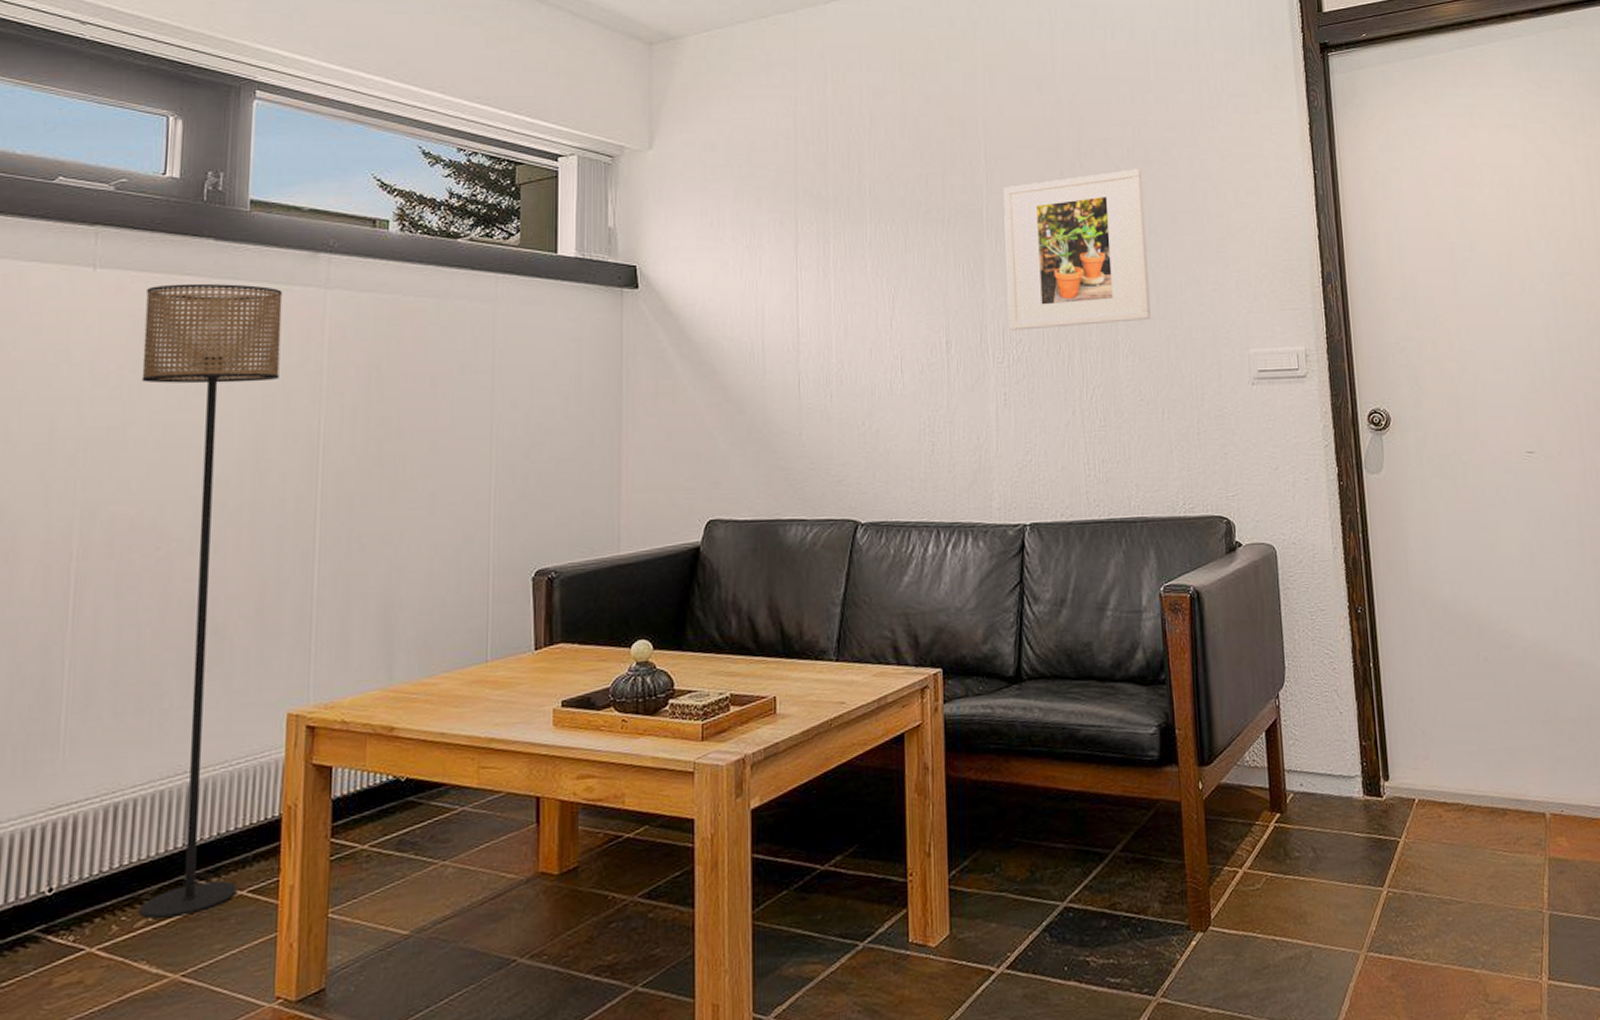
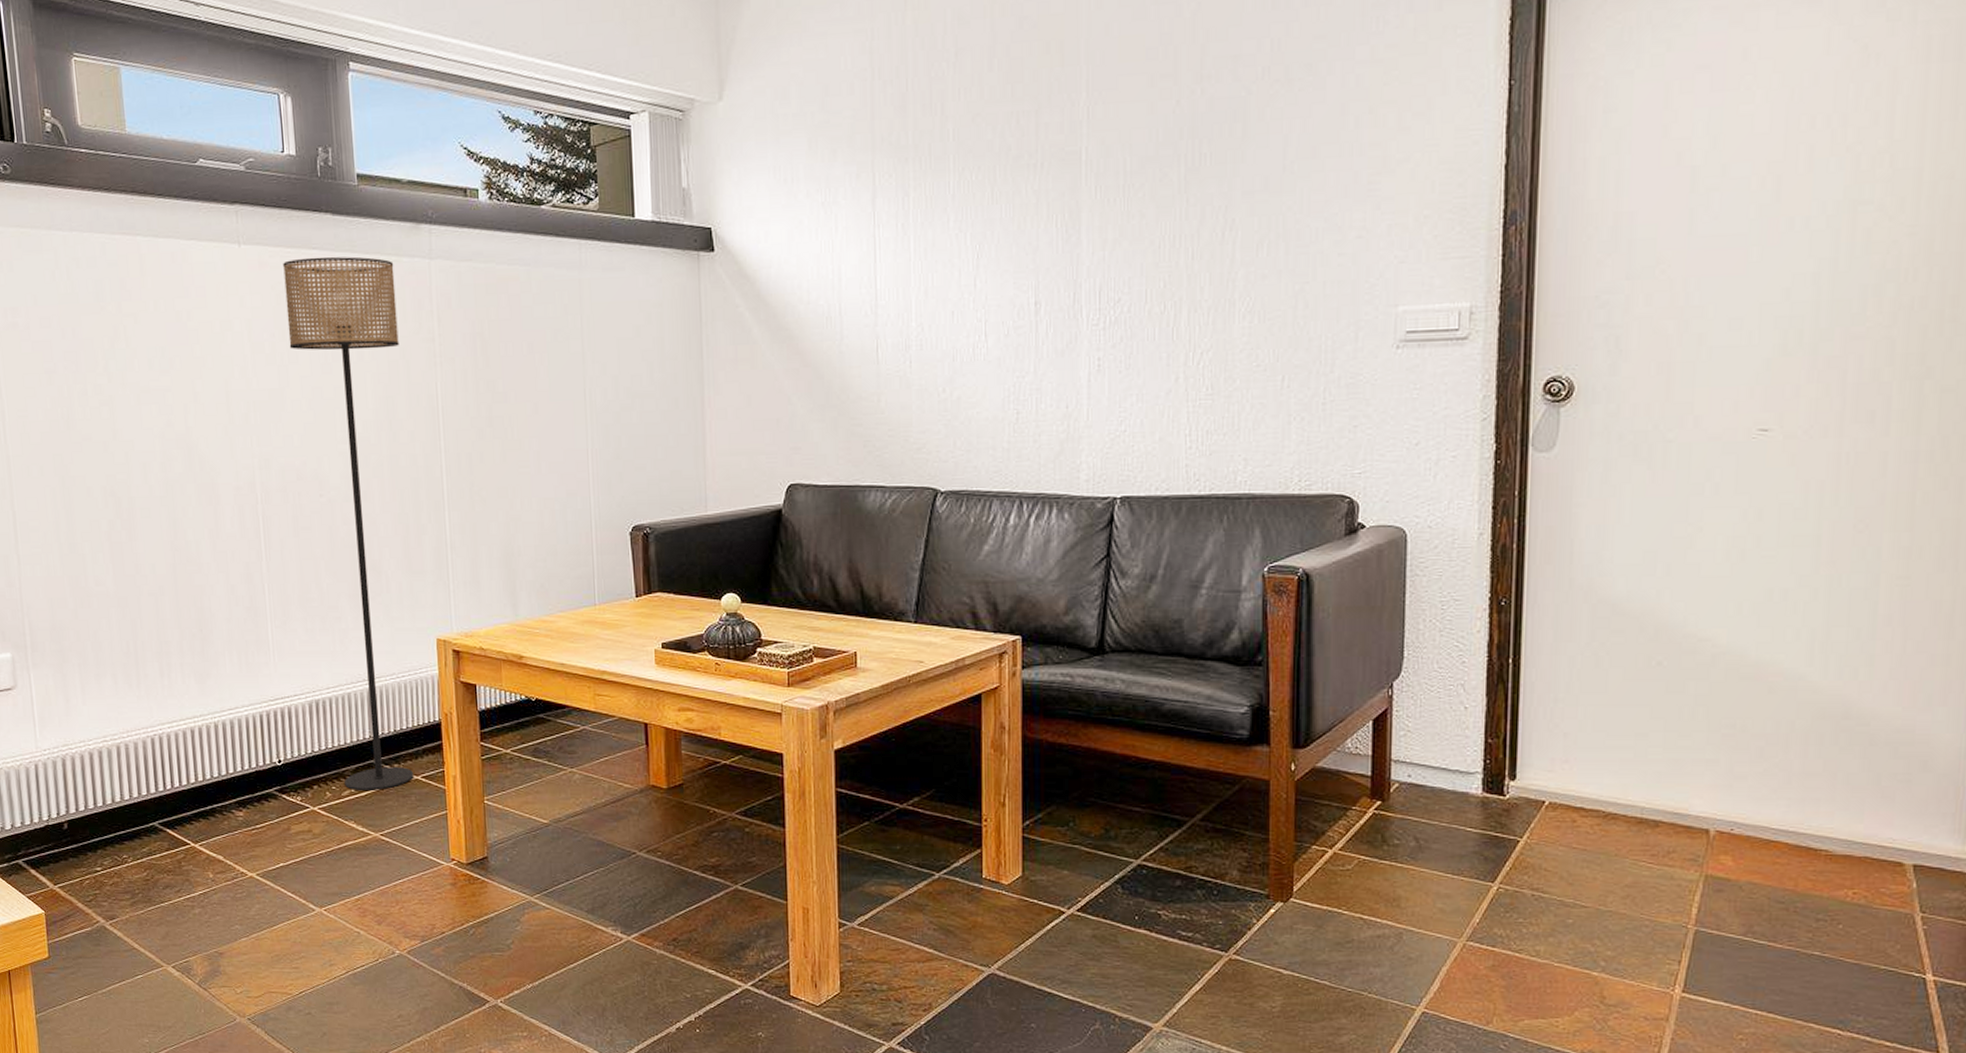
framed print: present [1003,169,1151,331] -> none [1106,91,1279,289]

